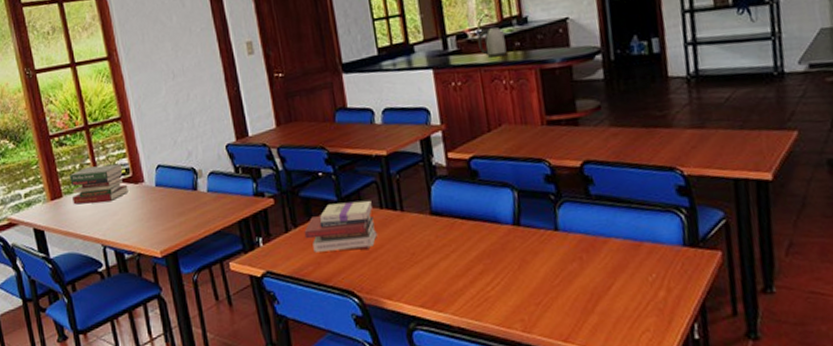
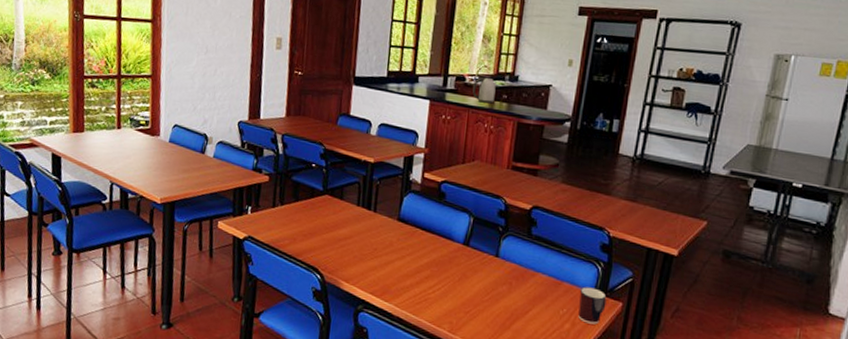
books: present [69,163,129,205] -> none [92,111,145,146]
books: present [304,200,378,253] -> none [288,192,351,238]
mug: none [666,240,703,285] -> present [578,286,607,325]

